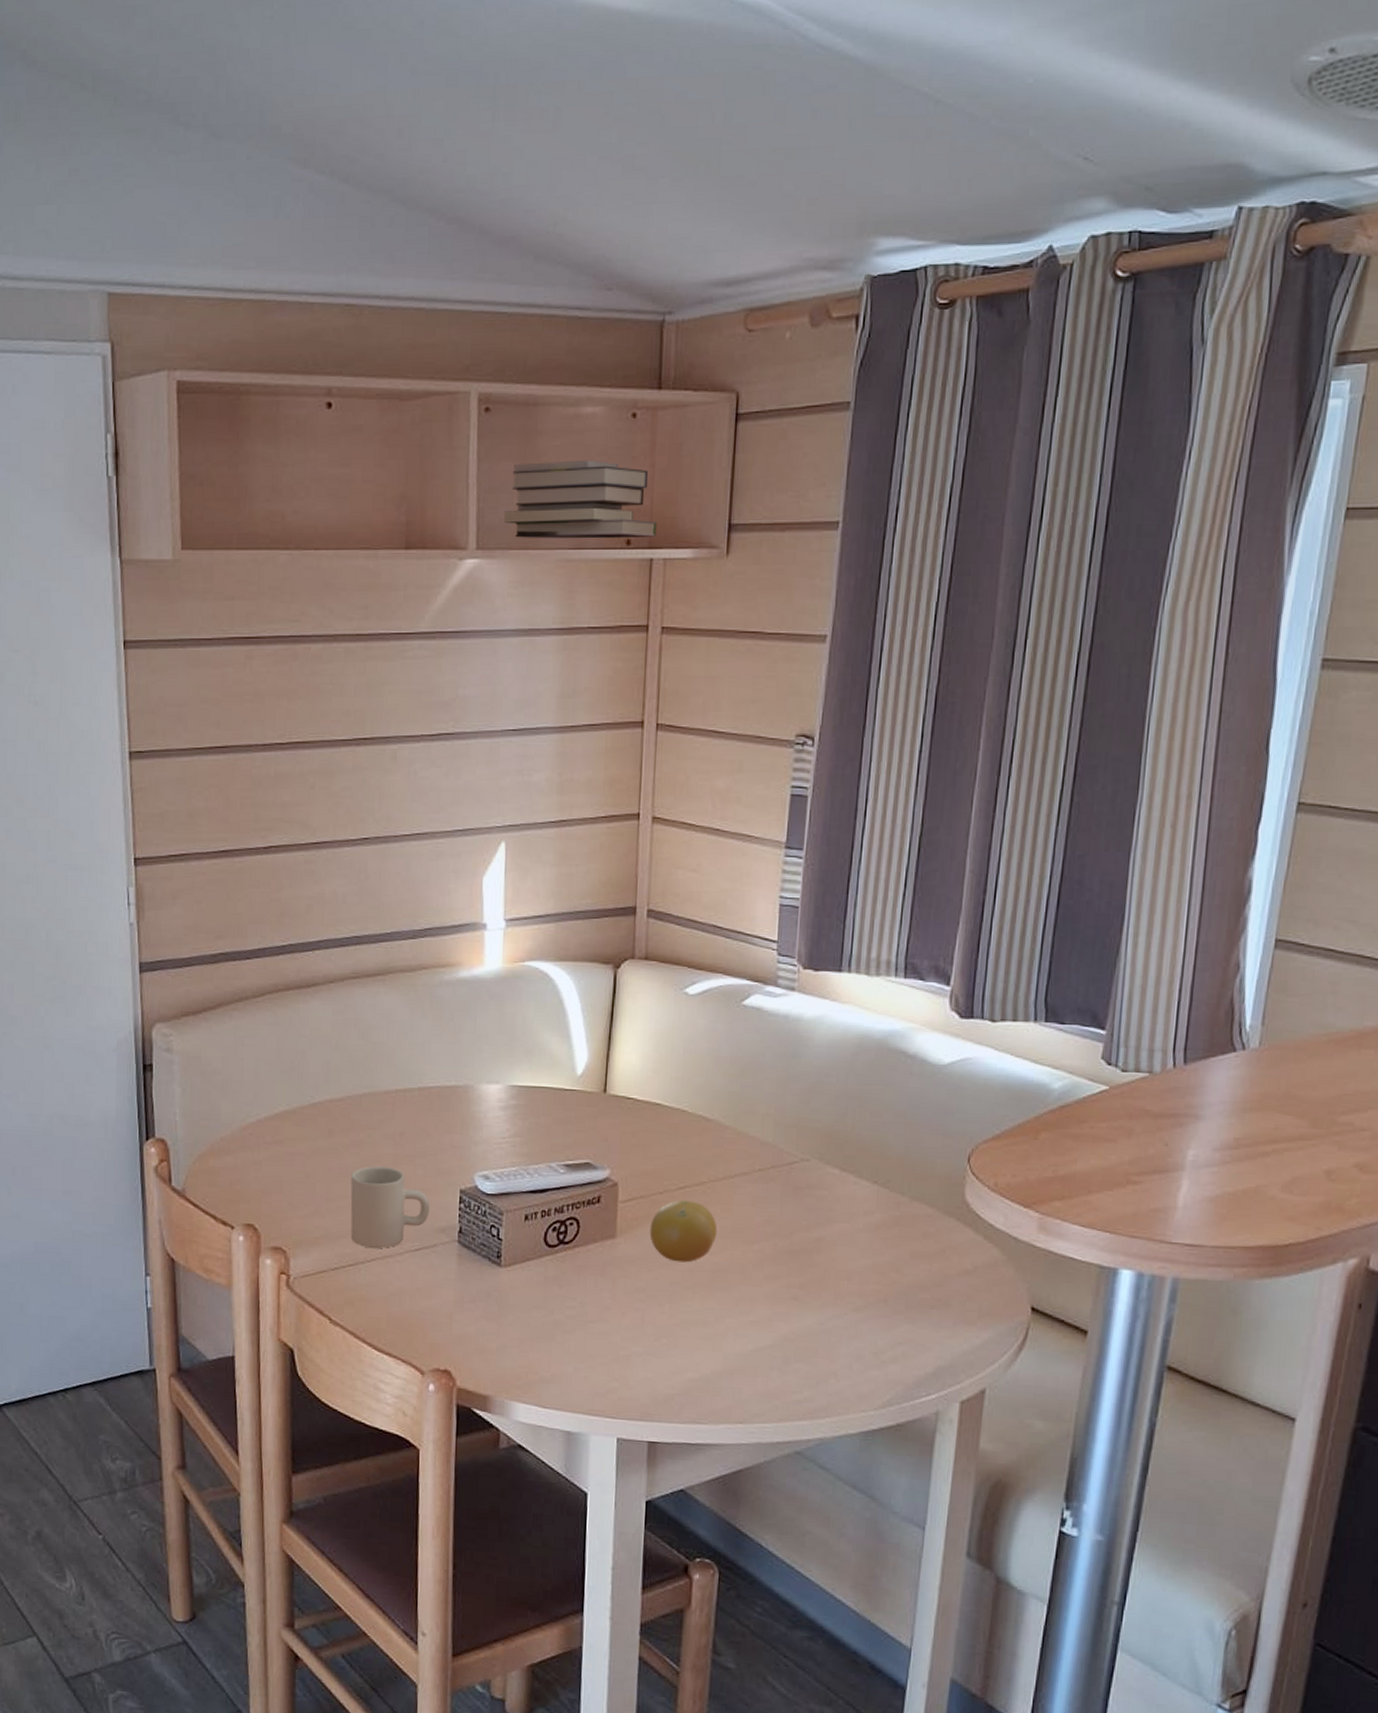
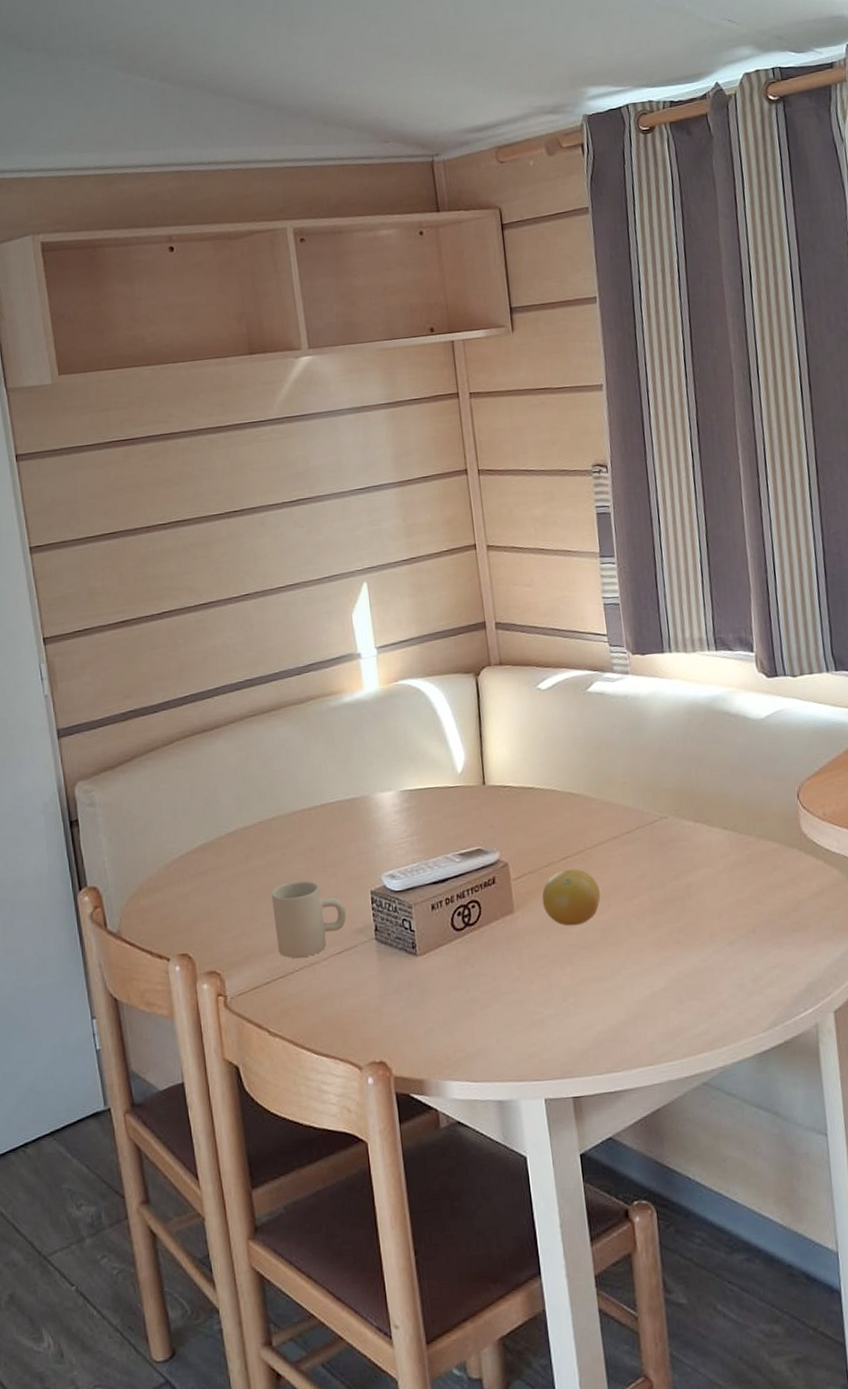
books: present [504,459,657,539] -> none [328,270,453,336]

